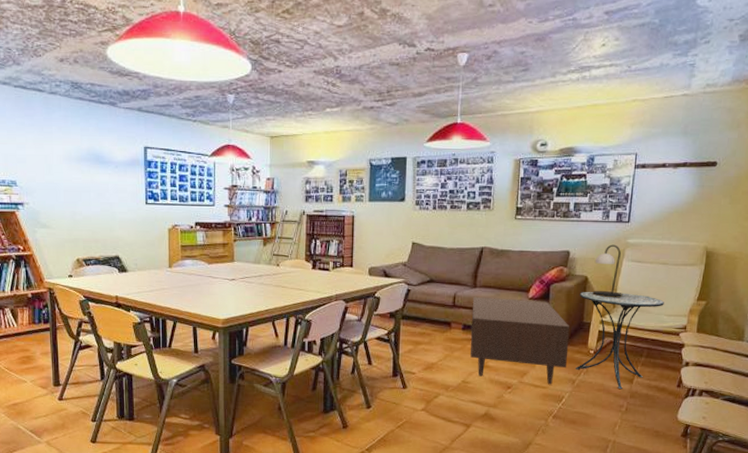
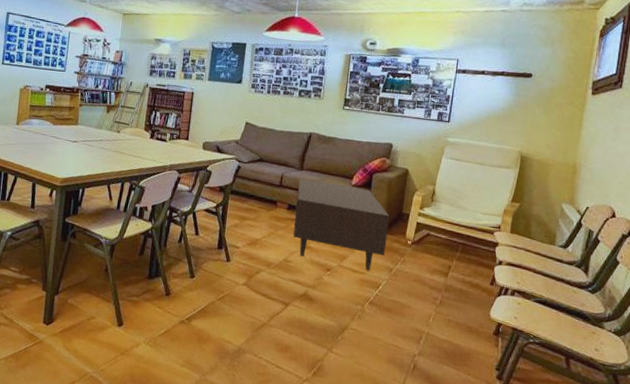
side table: present [575,291,664,390] -> none [393,183,480,282]
table lamp: present [592,244,623,298] -> none [412,141,441,193]

